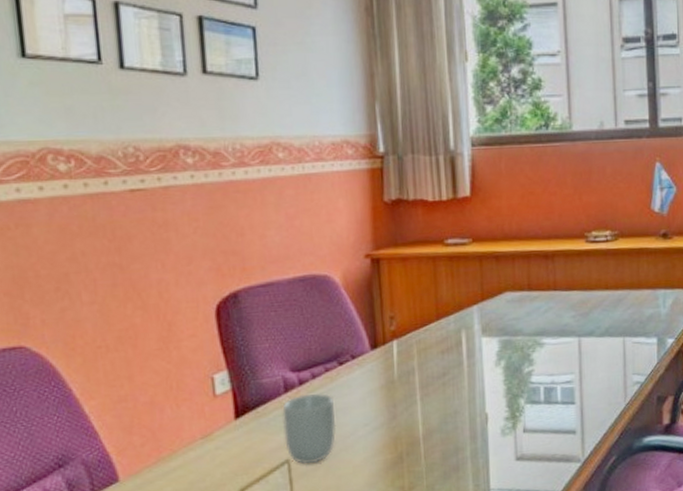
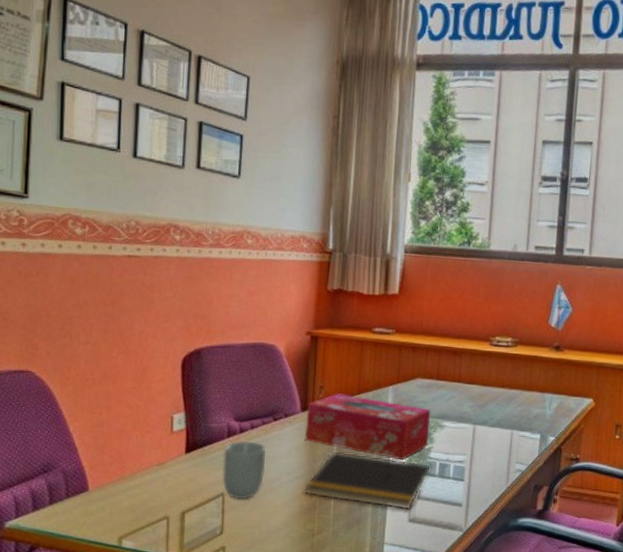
tissue box: none [377,322,527,391] -> present [305,393,431,461]
notepad: none [386,389,535,449] -> present [304,450,432,511]

